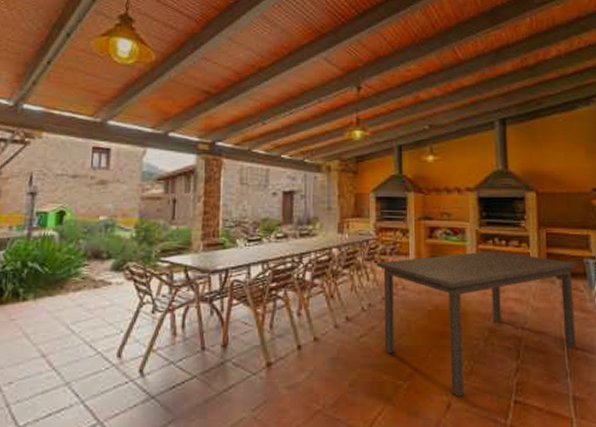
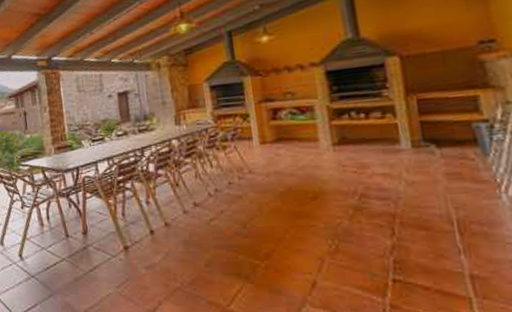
dining table: present [376,250,578,397] -> none [218,125,470,275]

